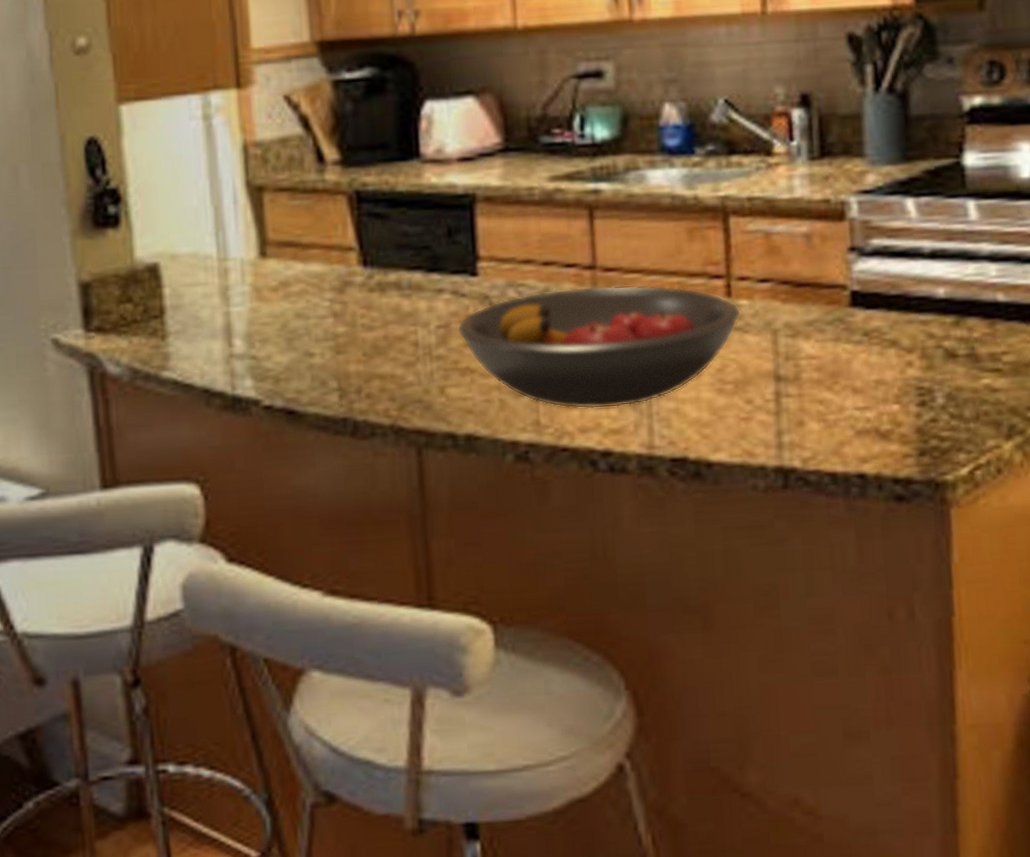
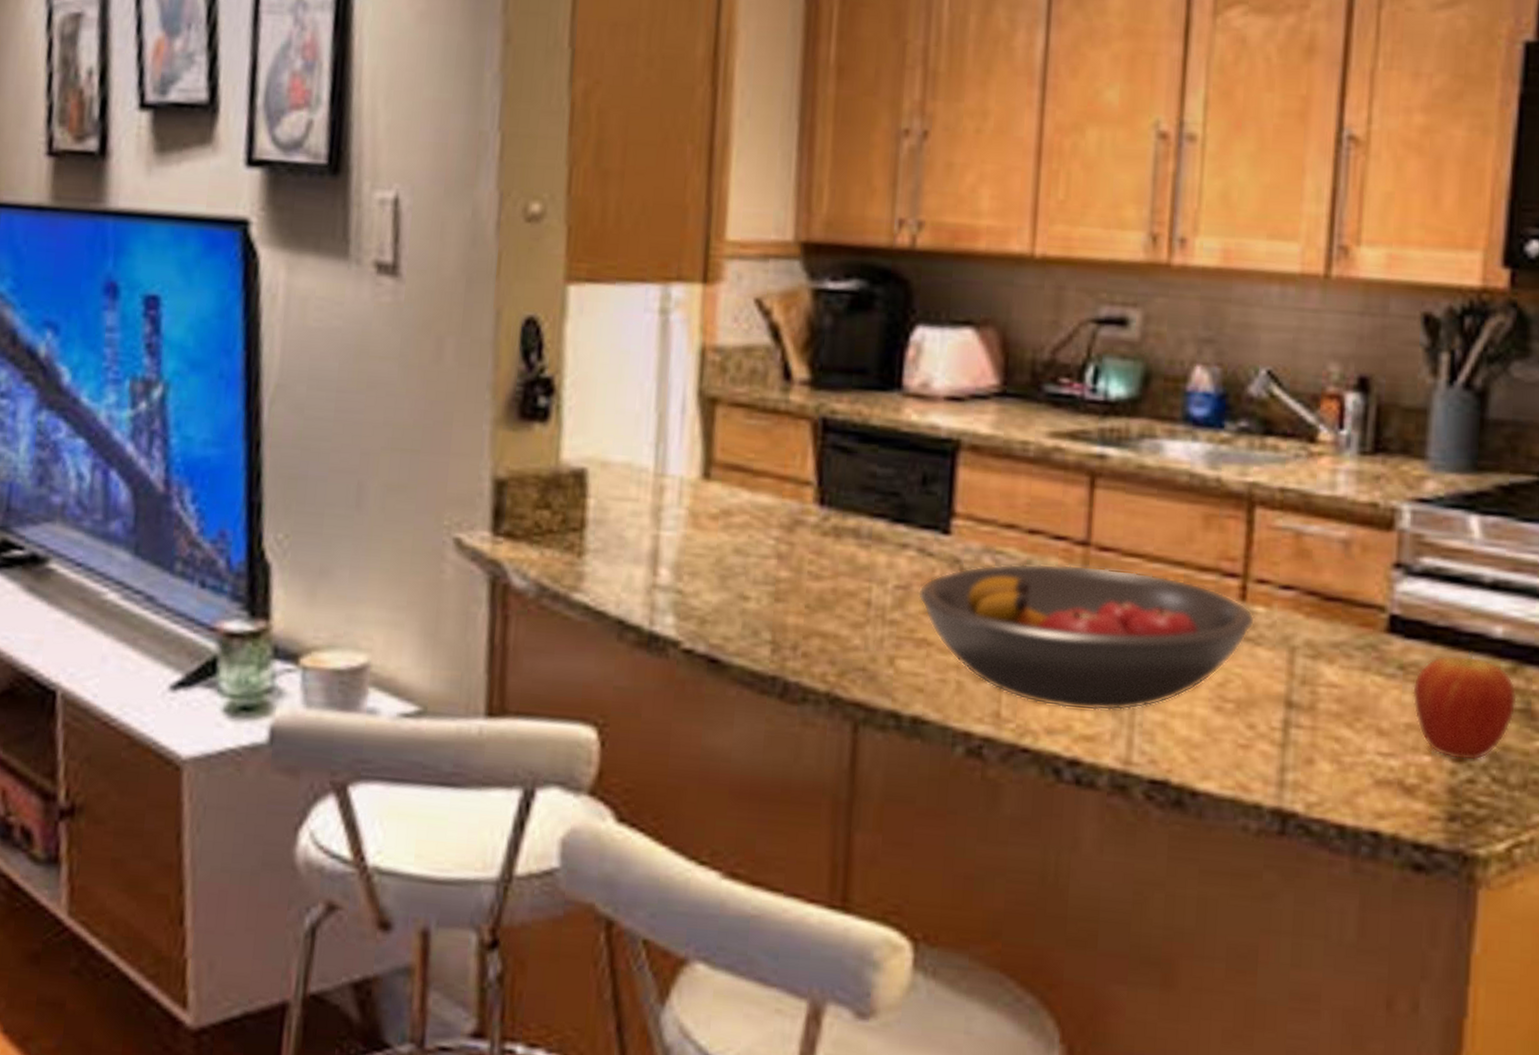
fruit: none [877,312,963,405] -> present [1412,651,1517,761]

